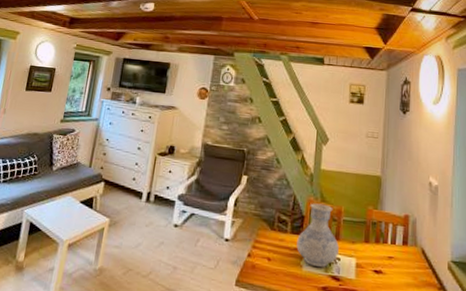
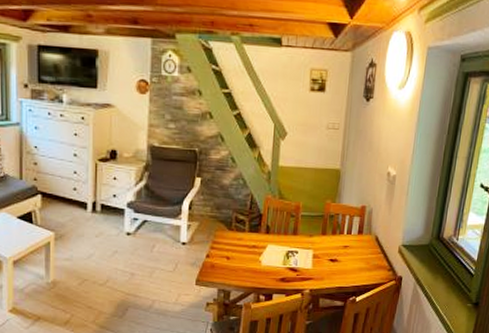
vase: present [296,203,339,267] -> none [255,201,297,261]

